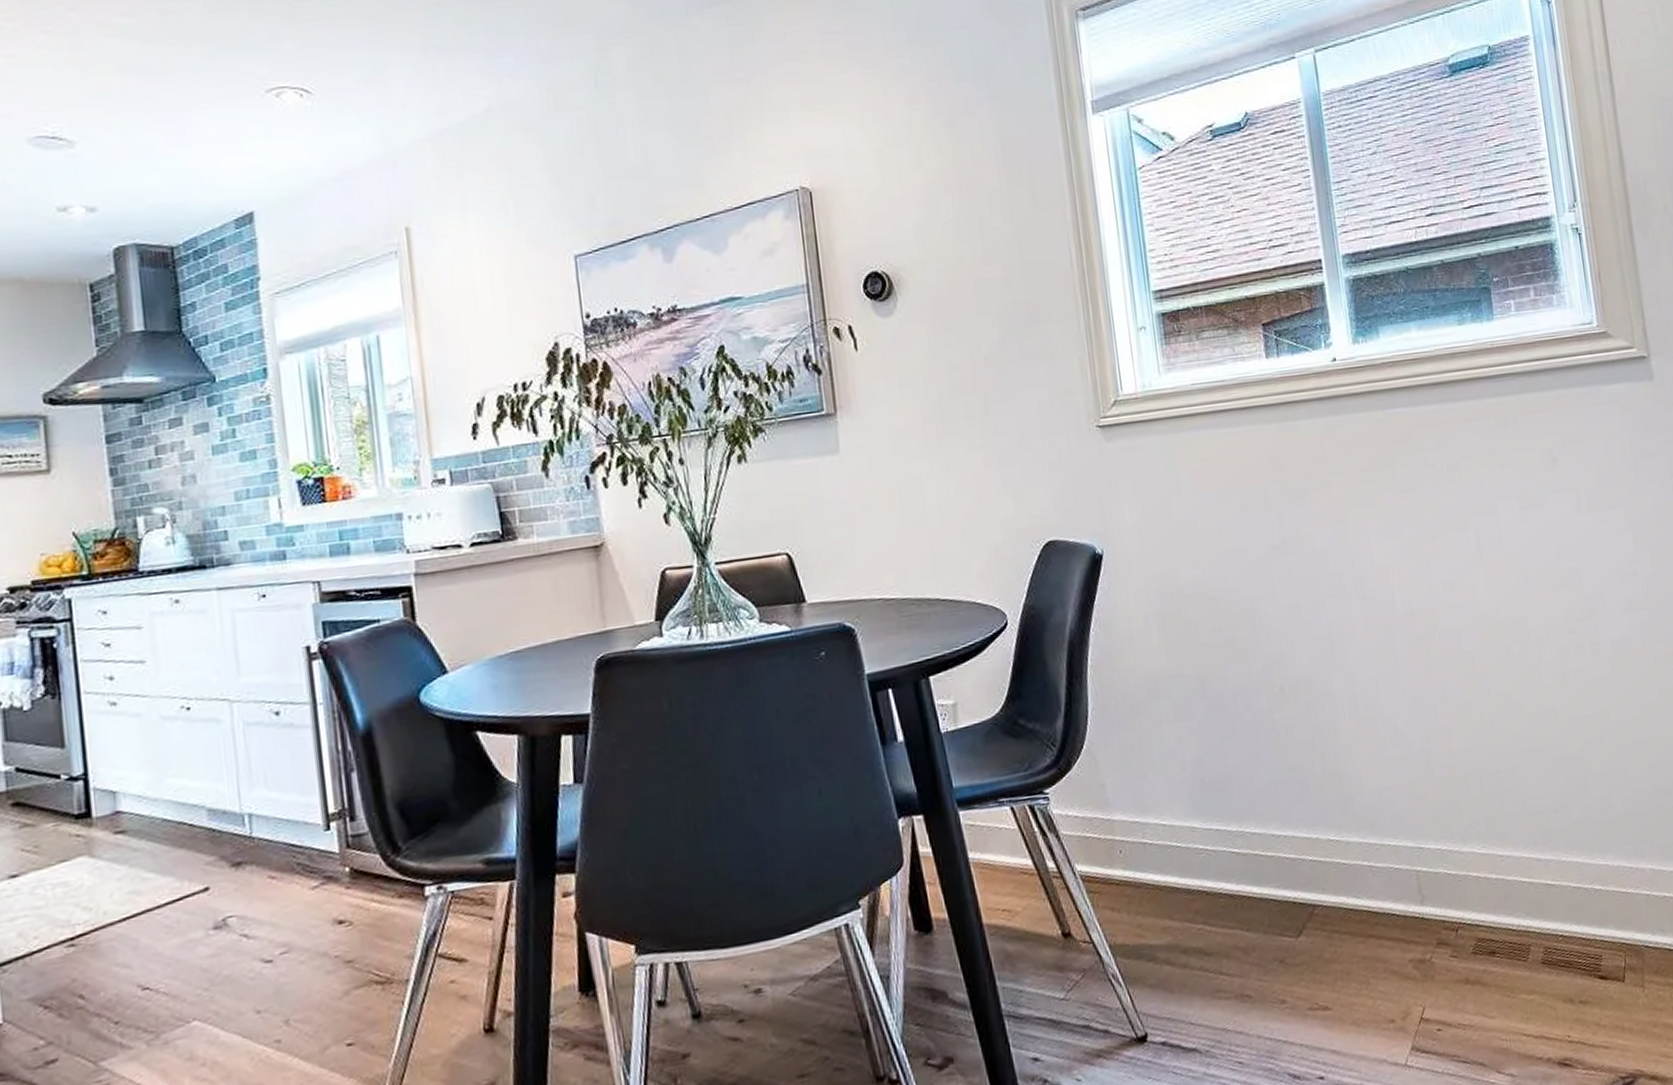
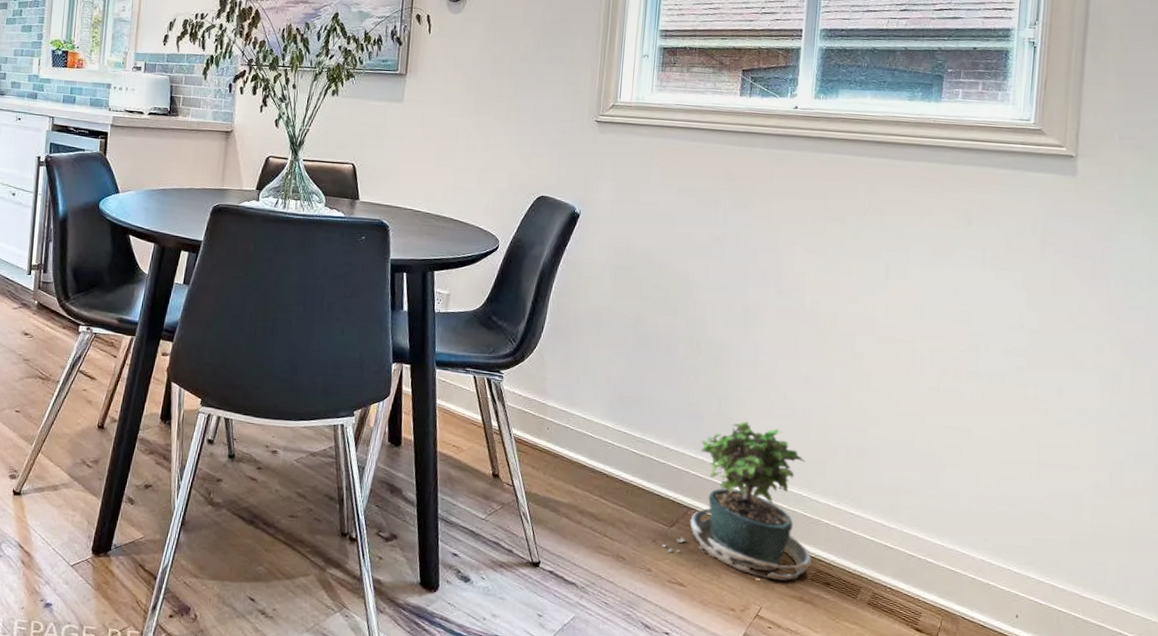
potted plant: none [1292,773,1470,971] -> present [662,421,813,581]

